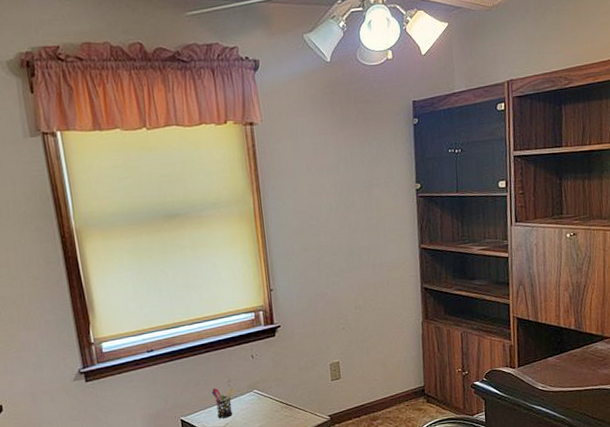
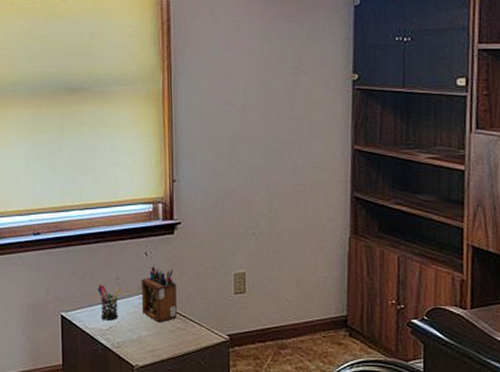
desk organizer: none [250,366,284,414] -> present [141,266,177,323]

